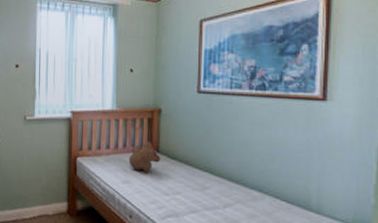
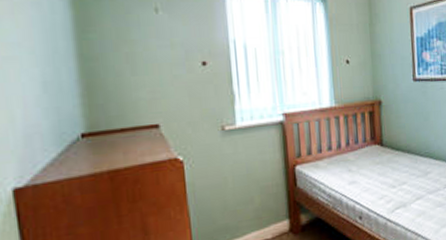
teddy bear: present [129,141,160,173] -> none [353,136,385,169]

